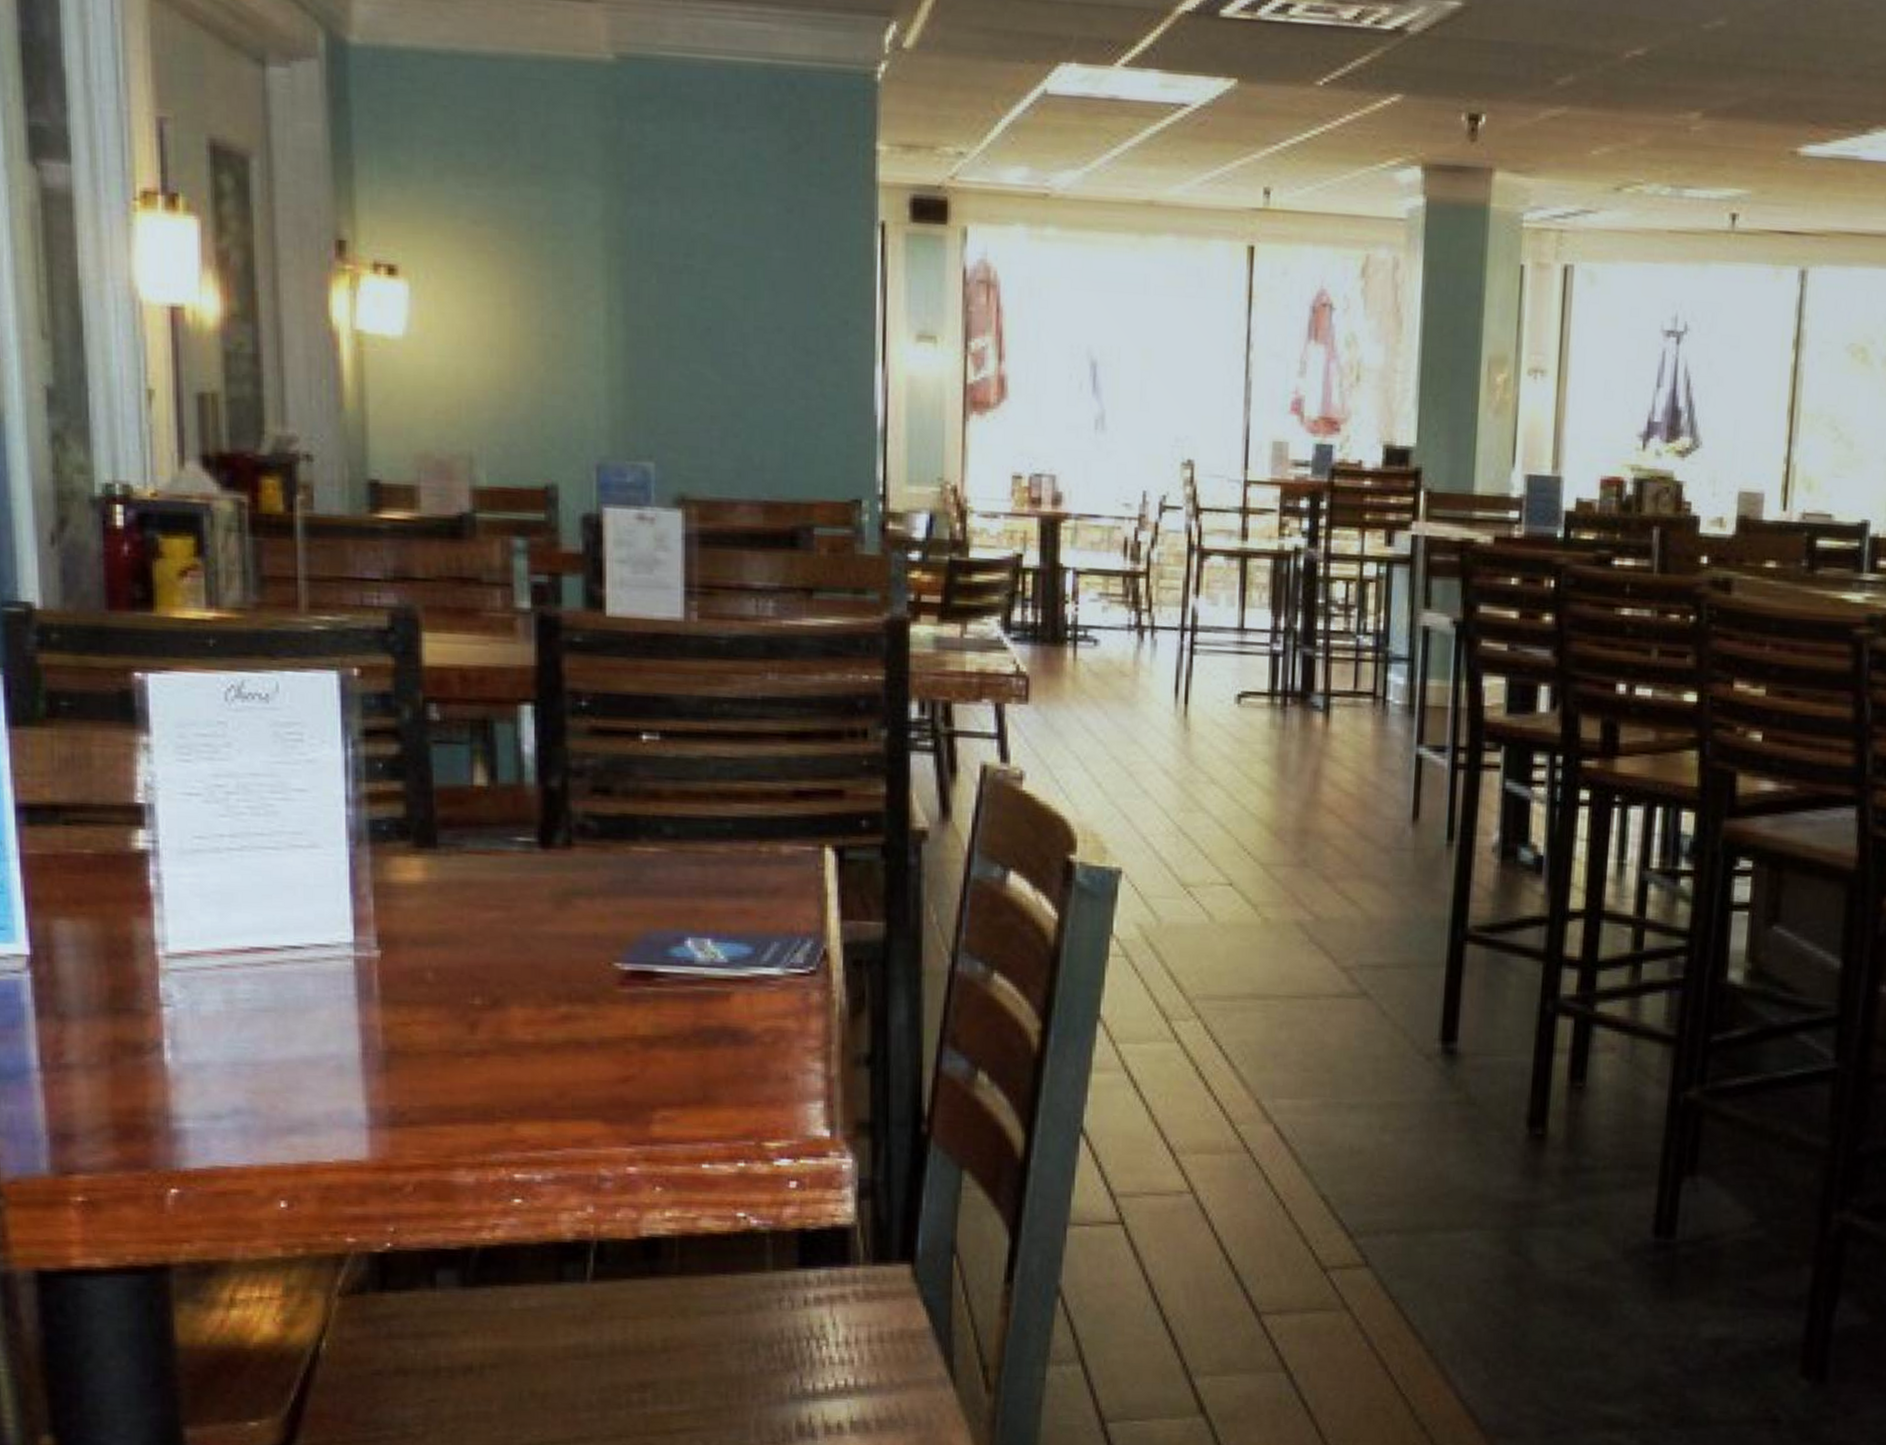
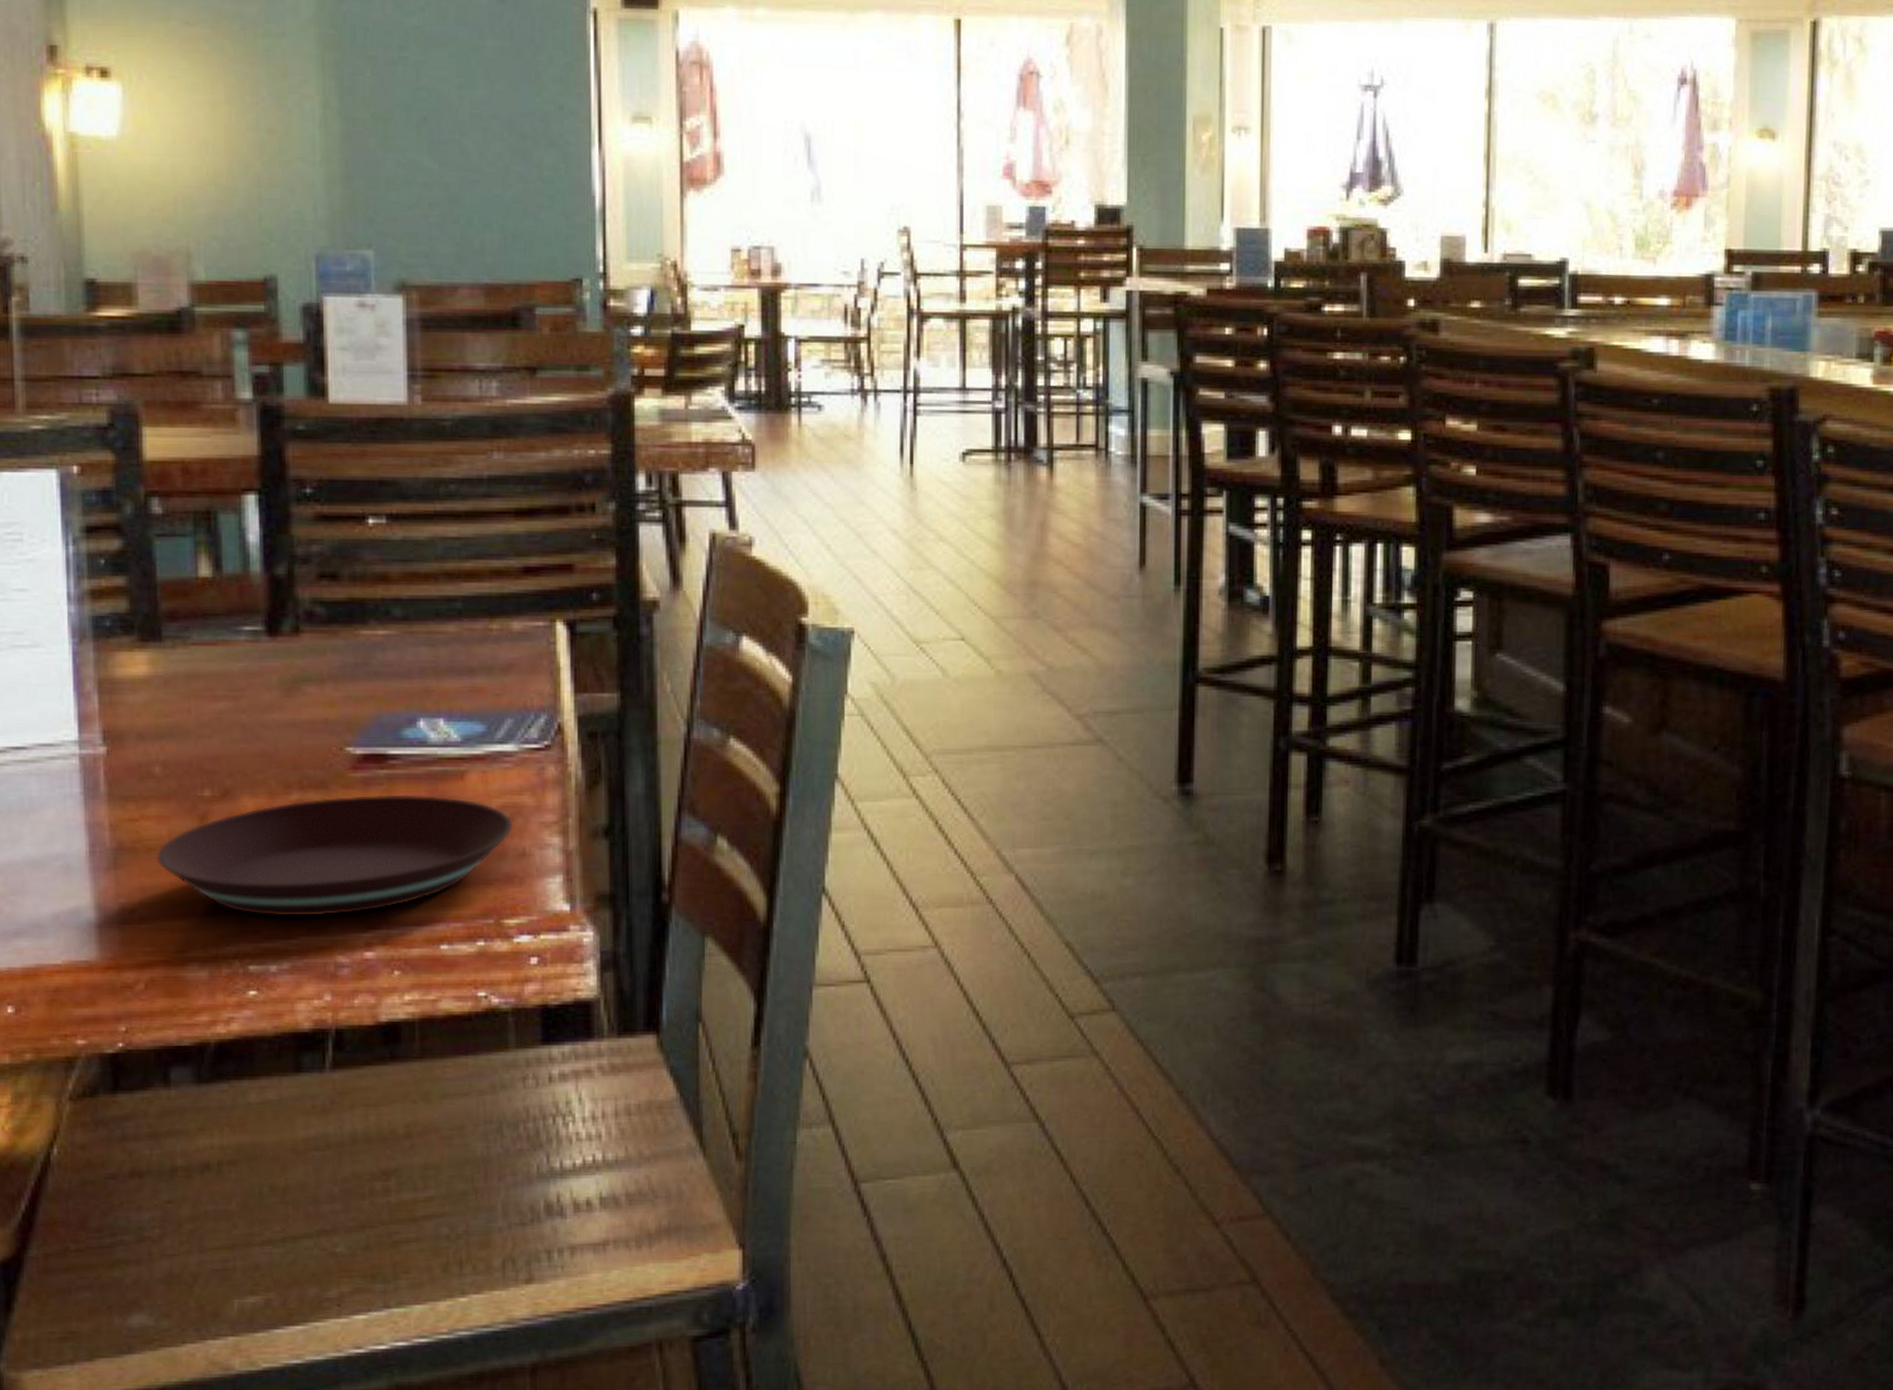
plate: none [428,1011,777,1129] -> present [157,794,513,917]

